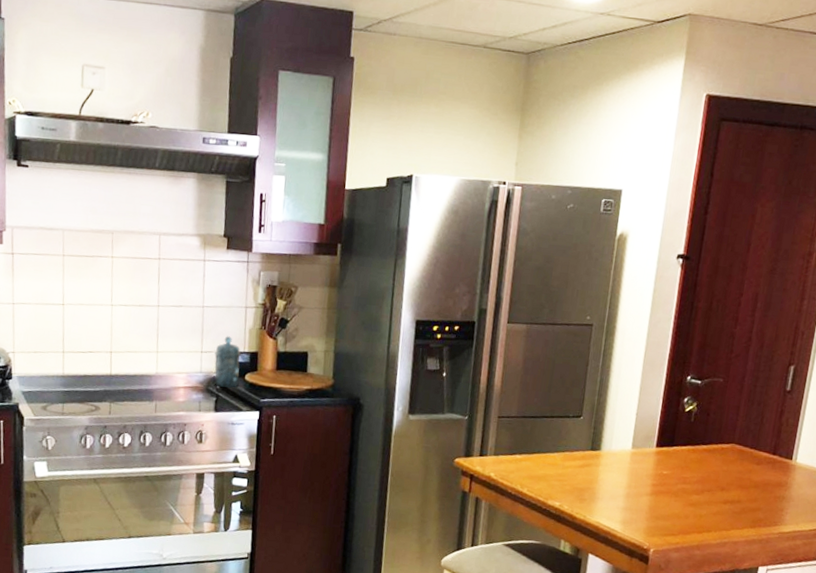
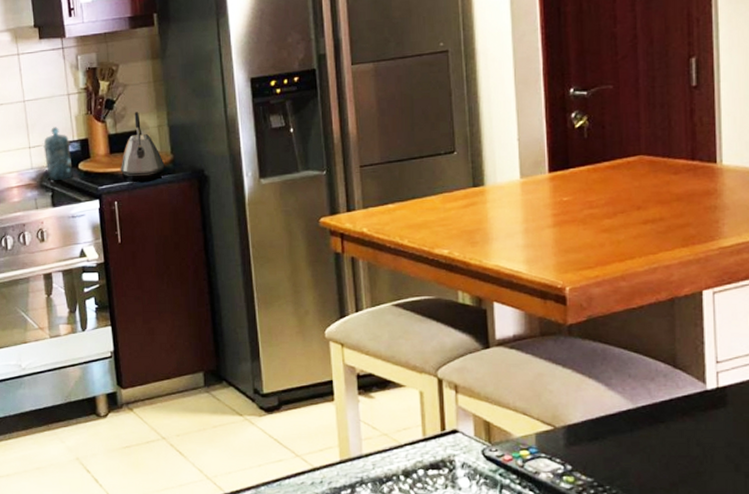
kettle: none [283,334,325,403] -> present [120,112,165,183]

